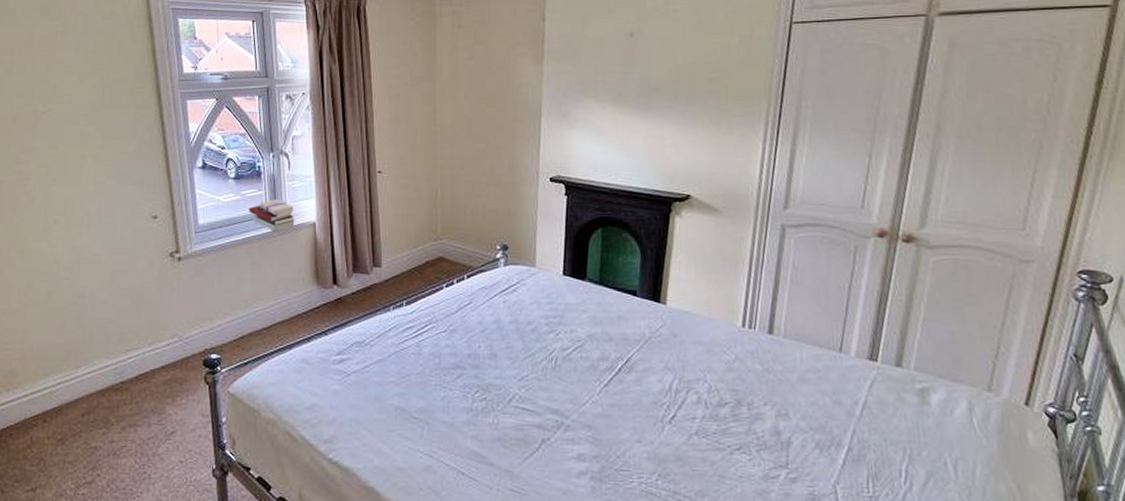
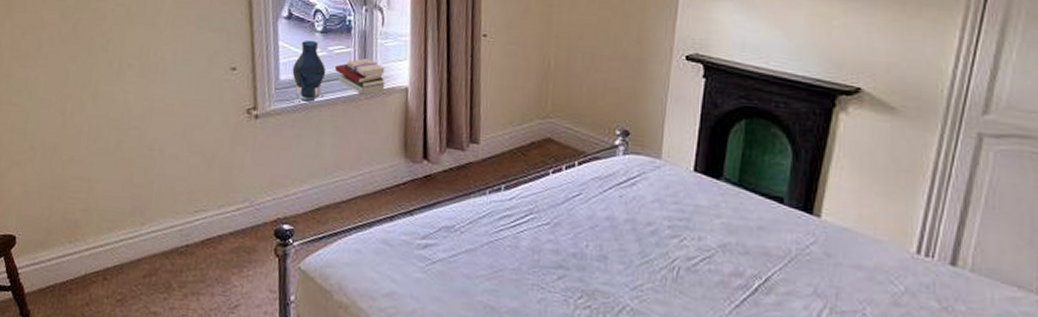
vase: none [209,186,241,243] -> present [292,40,326,103]

